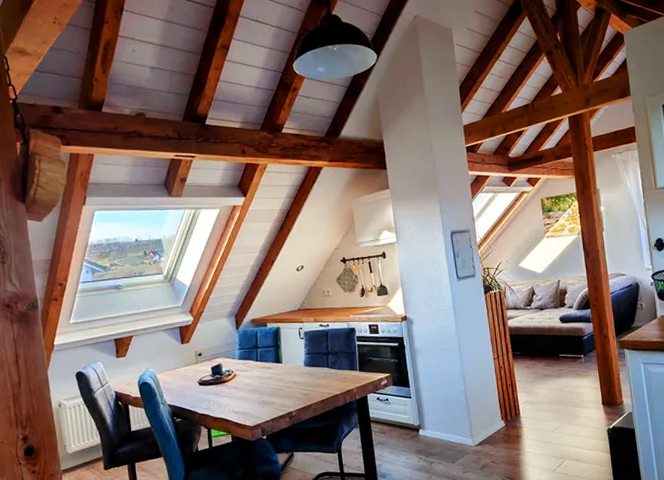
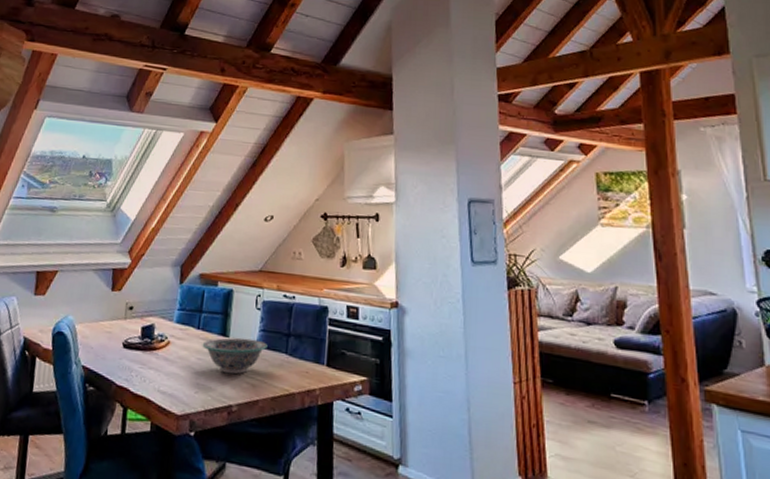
decorative bowl: none [262,361,313,390] -> present [202,337,268,375]

